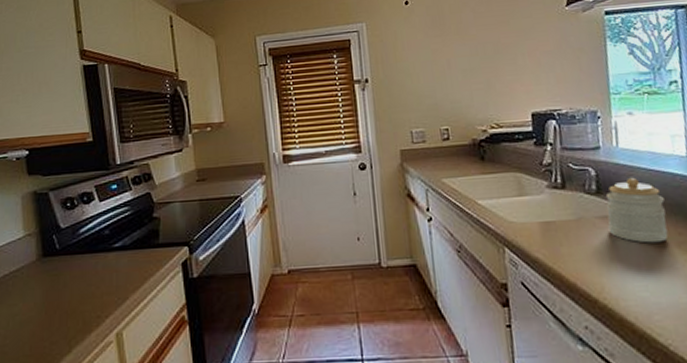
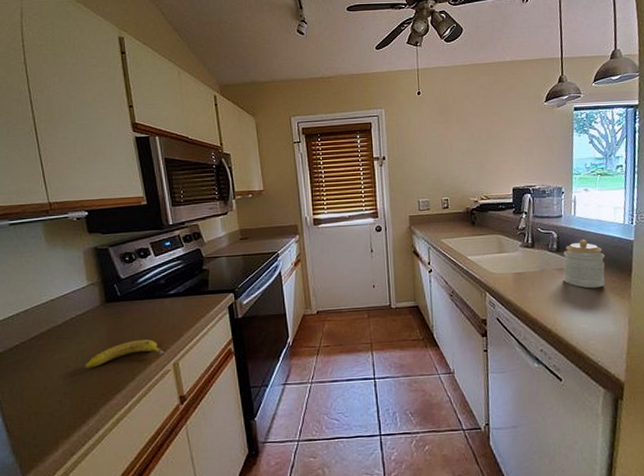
fruit: none [15,303,111,337] -> present [84,339,168,369]

